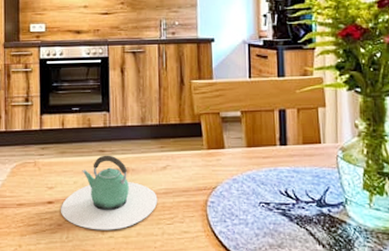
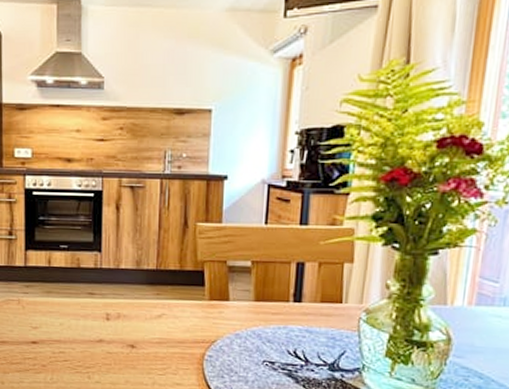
teapot: present [61,155,158,230] -> none [46,298,150,376]

